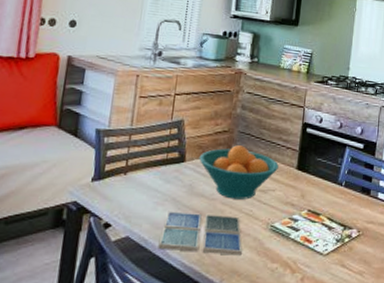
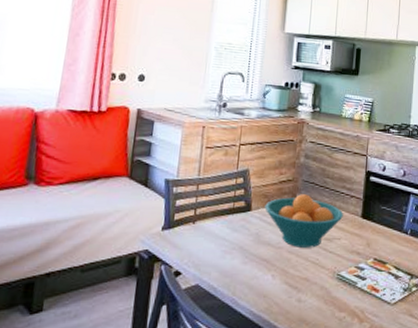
drink coaster: present [158,211,242,256] -> none [227,259,310,305]

